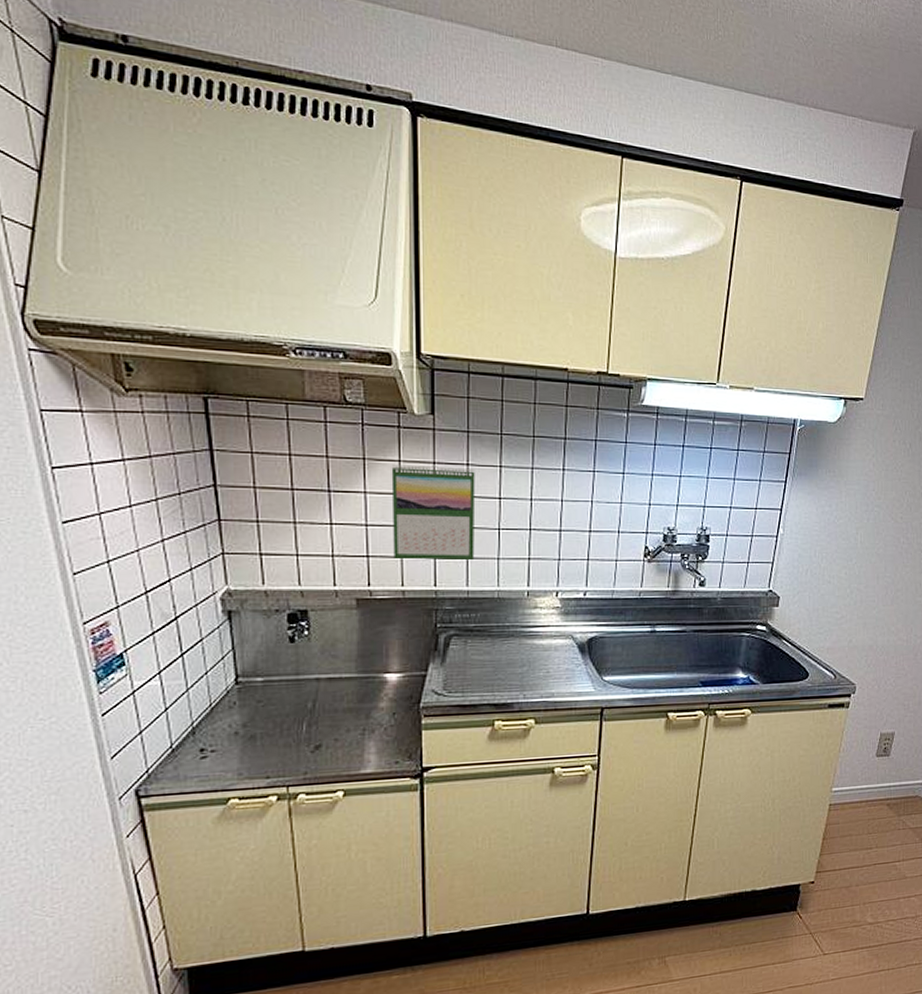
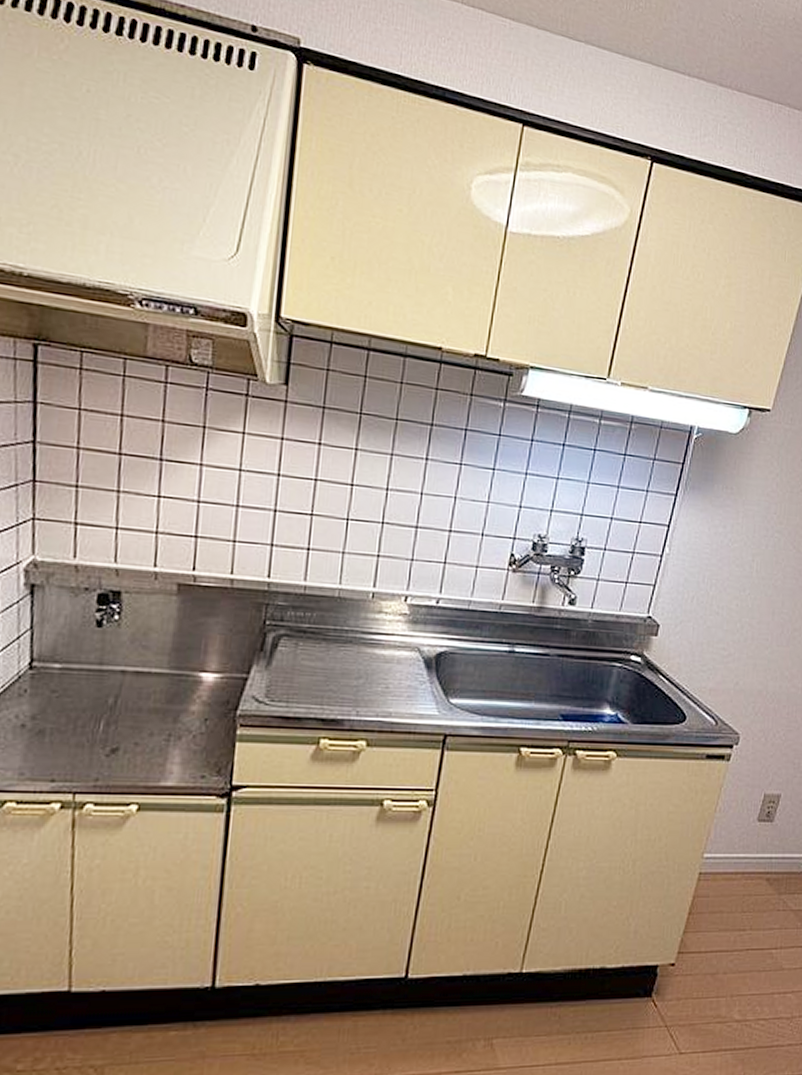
calendar: present [391,465,476,561] -> none [225,436,328,553]

